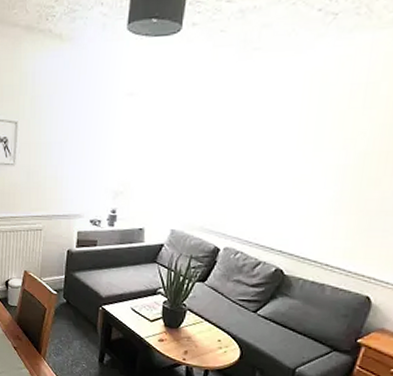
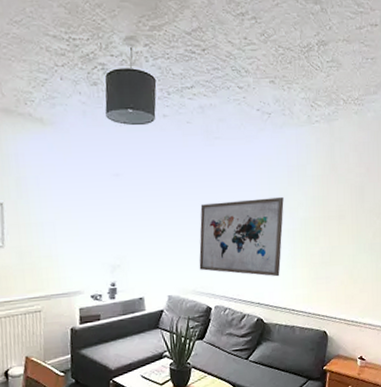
wall art: none [211,124,338,223] -> present [199,197,284,277]

